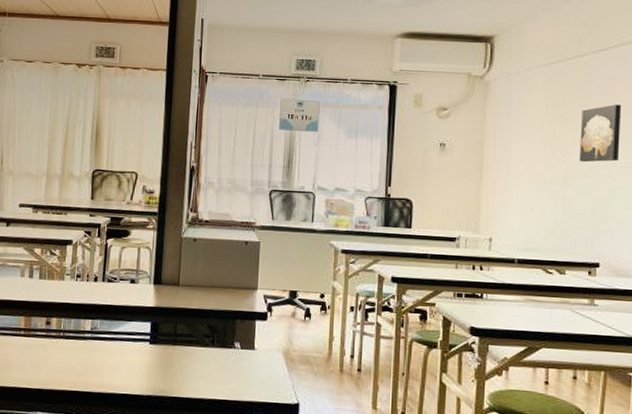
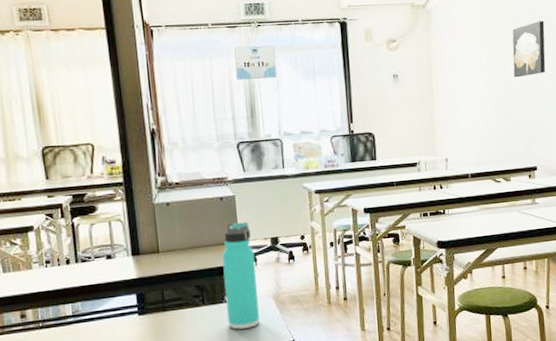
thermos bottle: none [234,268,271,380] -> present [222,221,260,330]

